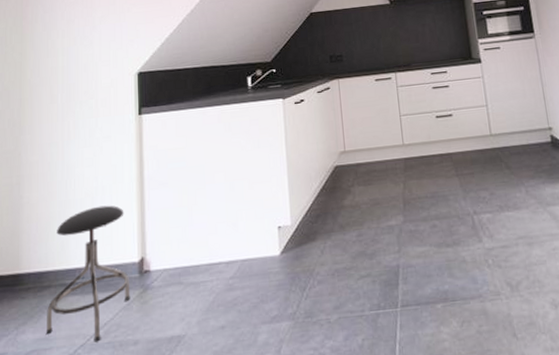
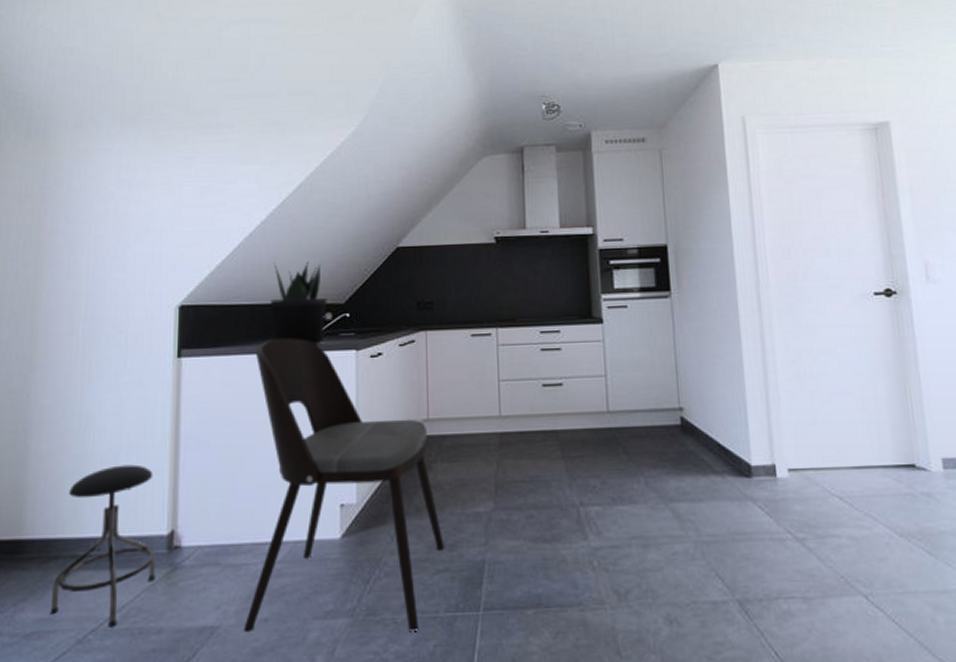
dining chair: none [201,92,365,338] -> present [244,338,444,632]
planter: none [211,29,257,97] -> present [270,261,327,345]

